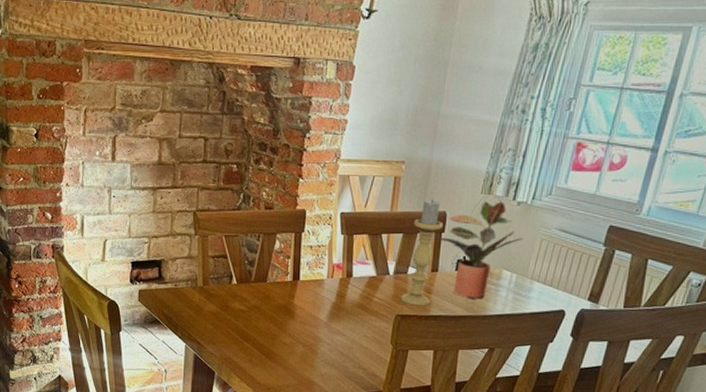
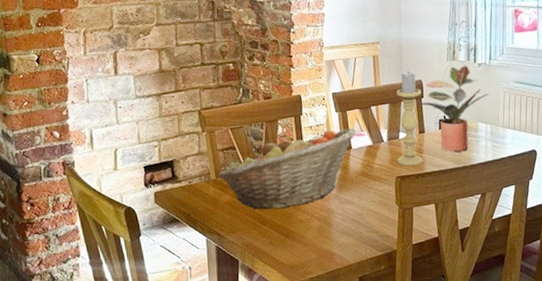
fruit basket: none [205,252,361,328] -> present [217,128,356,210]

